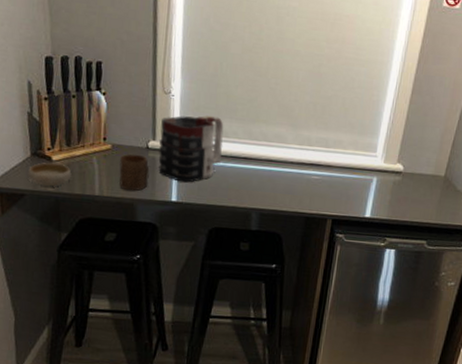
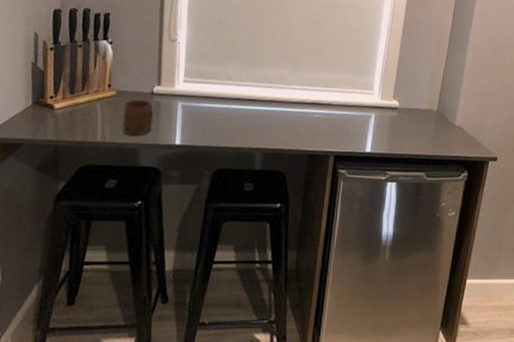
bowl: present [28,162,72,186] -> none [27,111,74,134]
mug: present [158,115,224,183] -> none [163,60,228,126]

